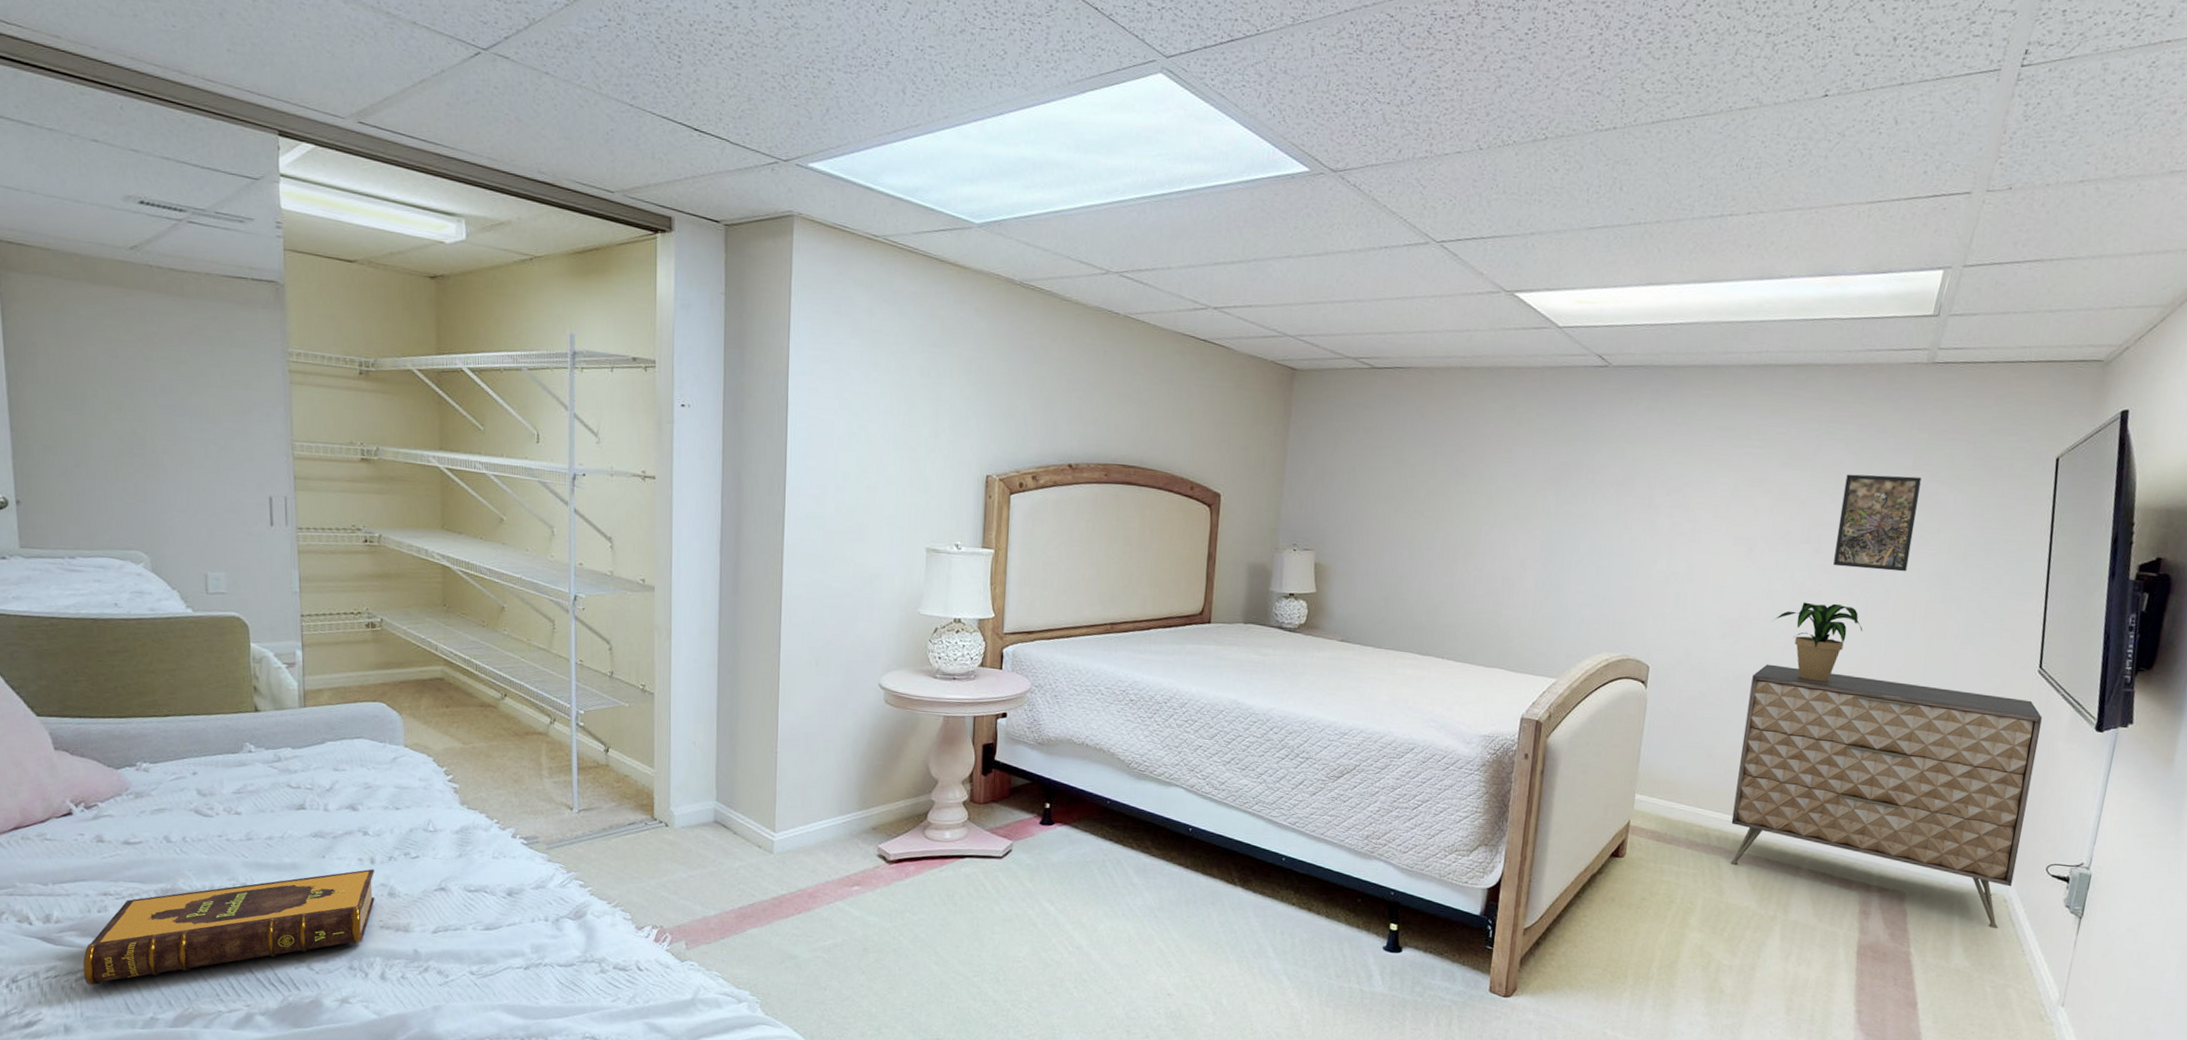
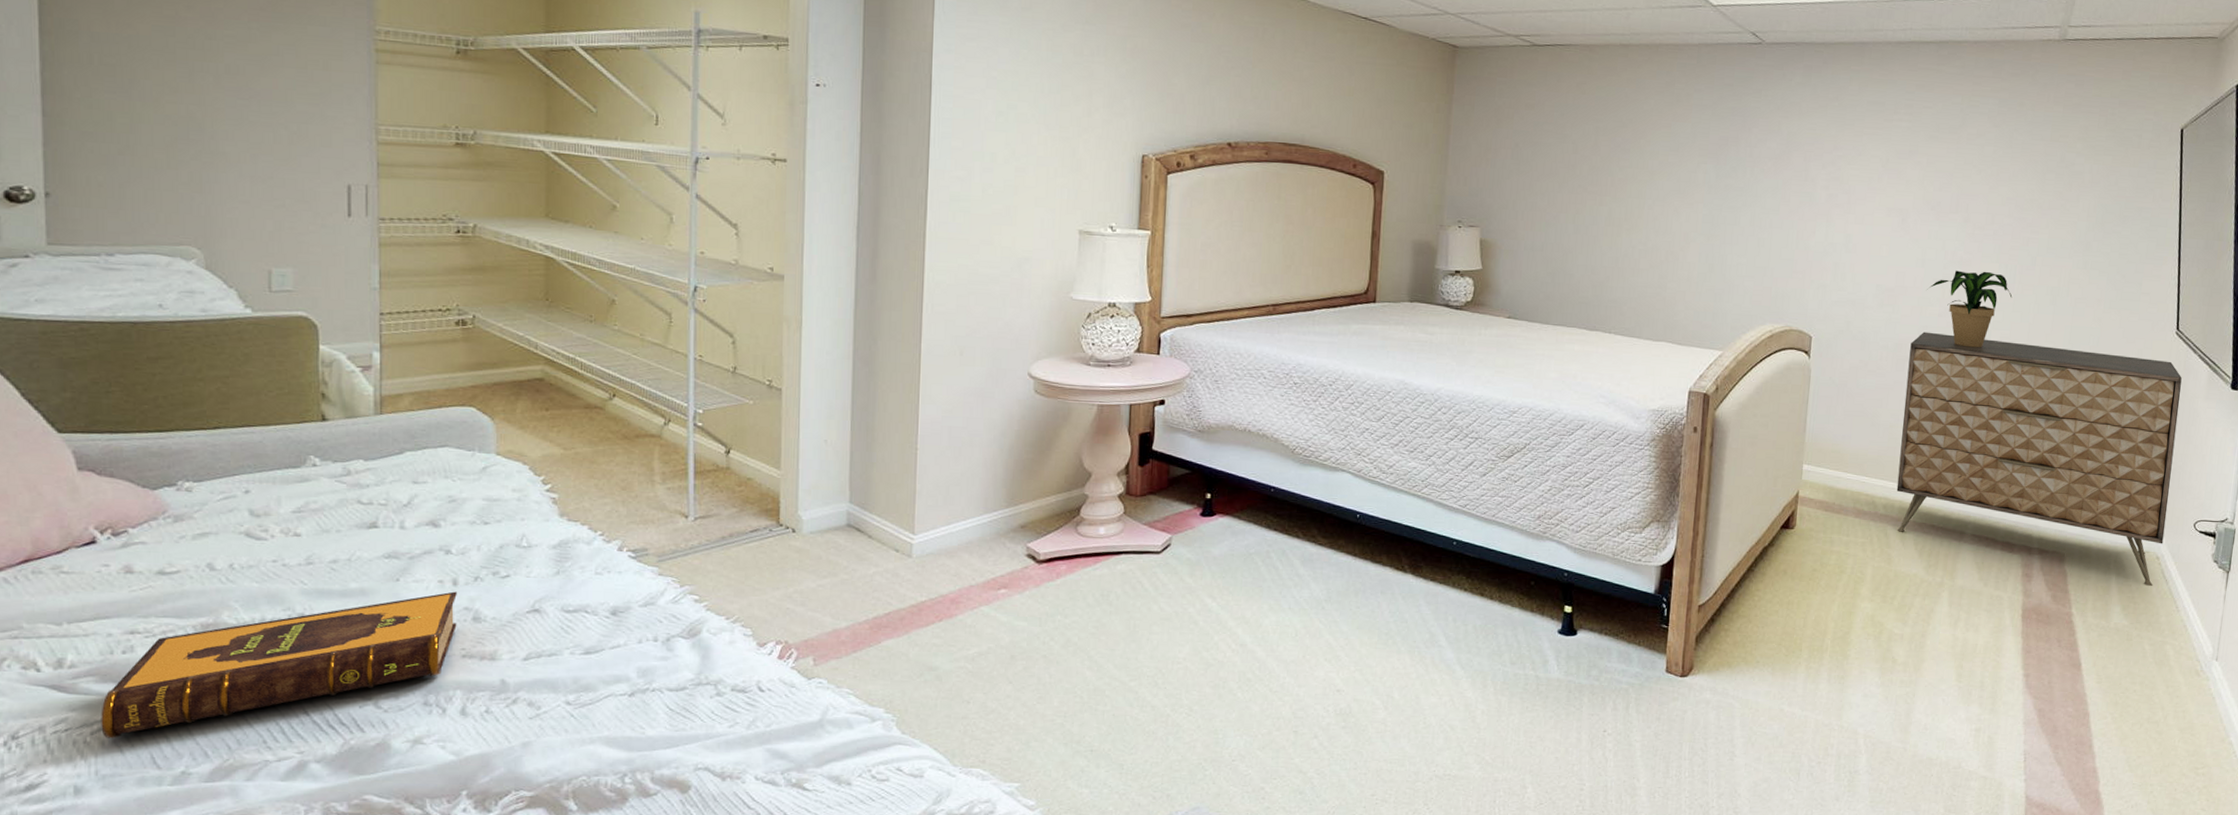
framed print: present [1833,474,1922,572] -> none [1982,146,2059,240]

